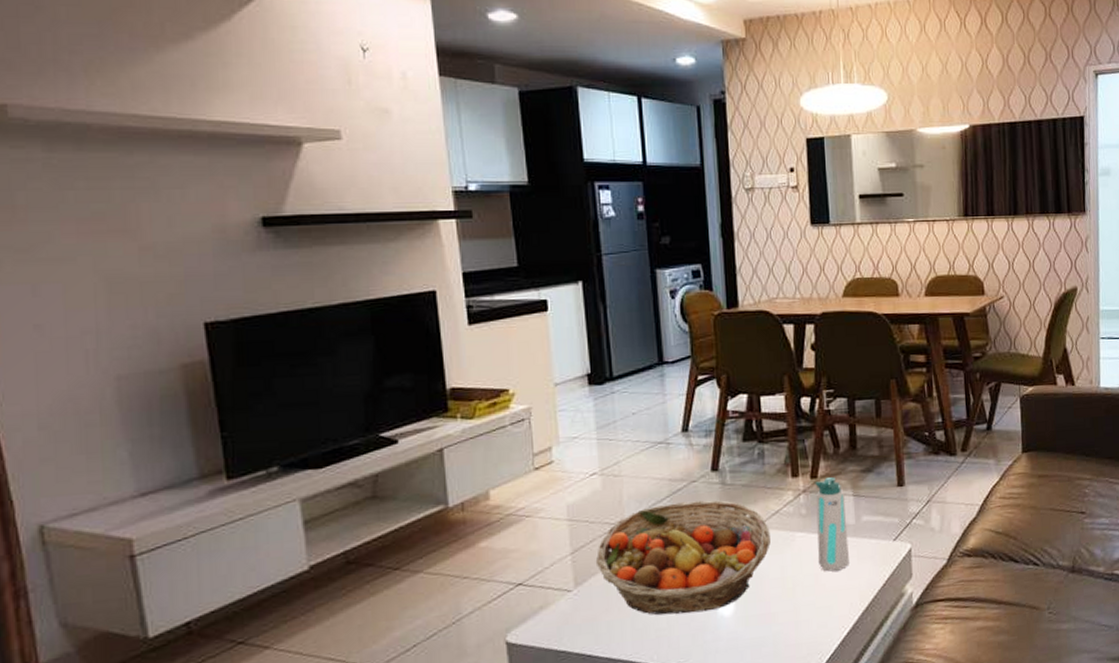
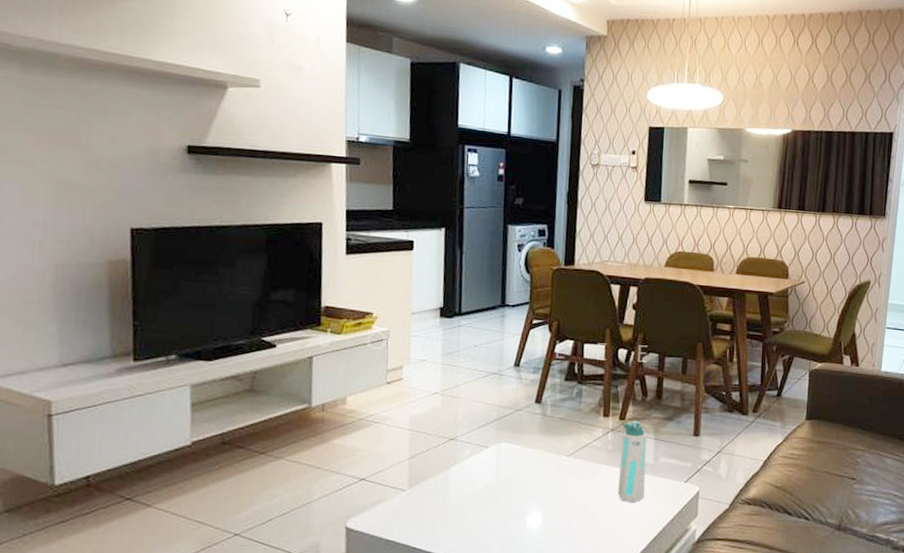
fruit basket: present [595,499,772,615] -> none [428,426,580,523]

